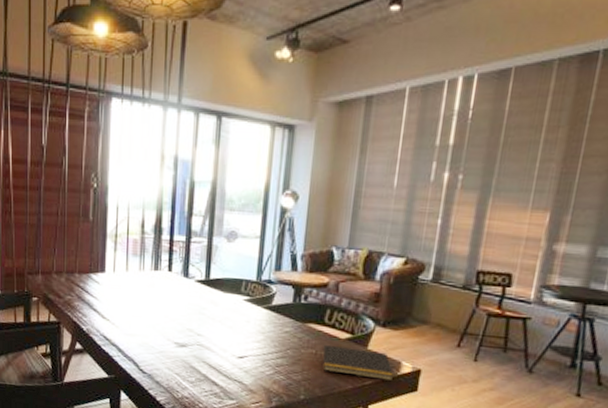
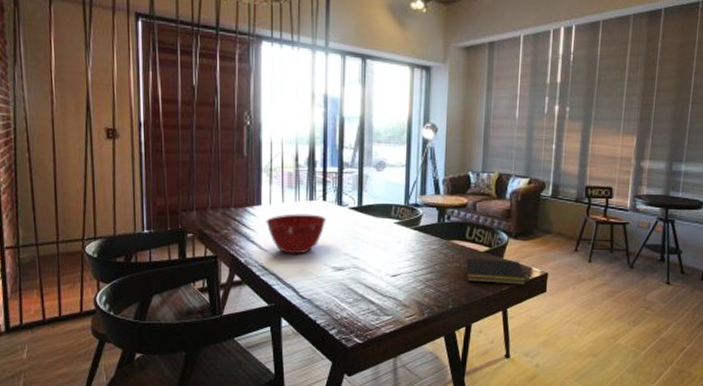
mixing bowl: none [109,283,171,327] -> present [266,214,327,254]

